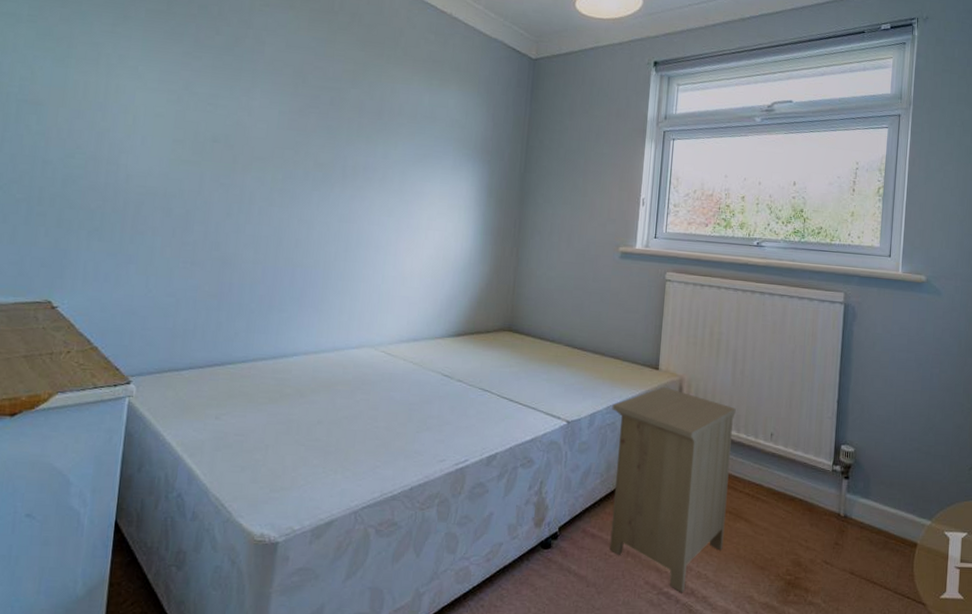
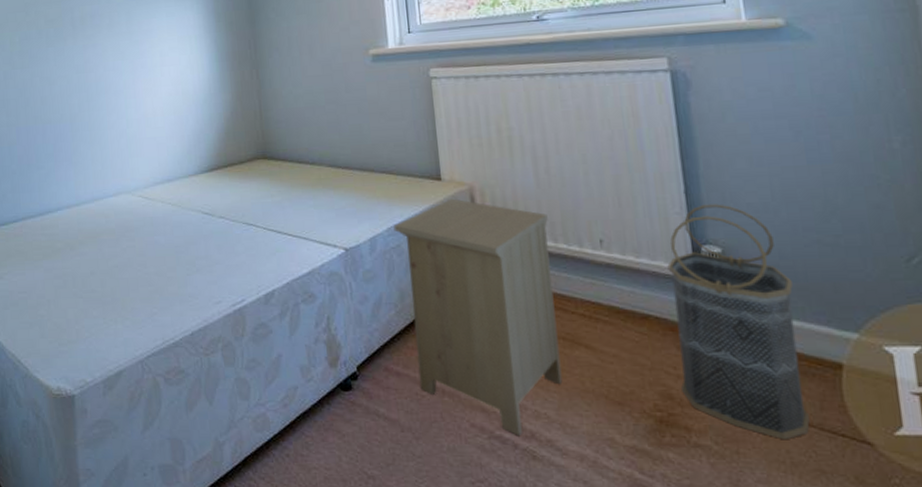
basket: none [808,413,896,600] -> present [667,204,810,440]

